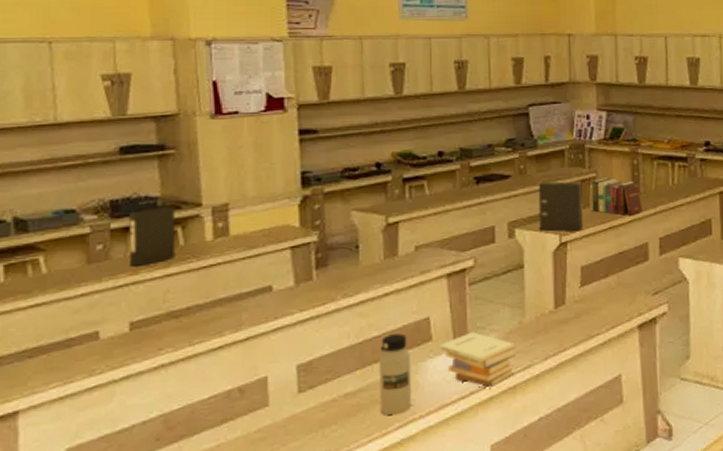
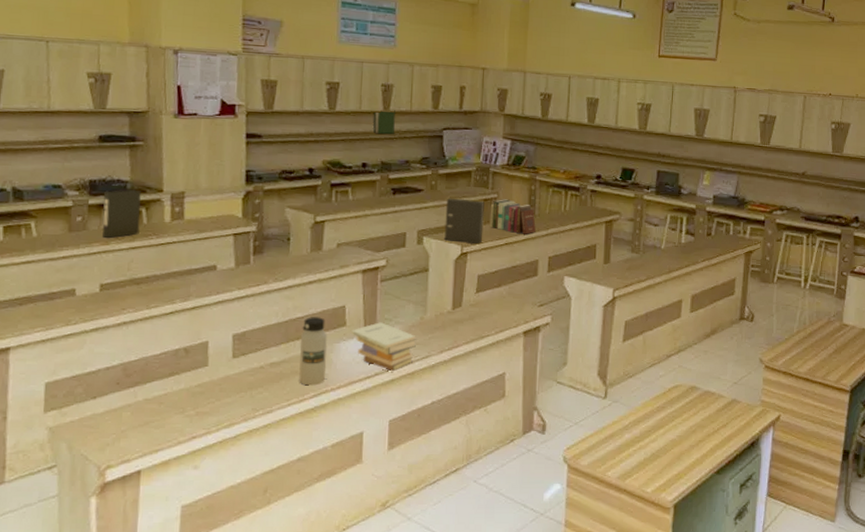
binder: none [448,89,473,118] -> present [373,110,395,135]

